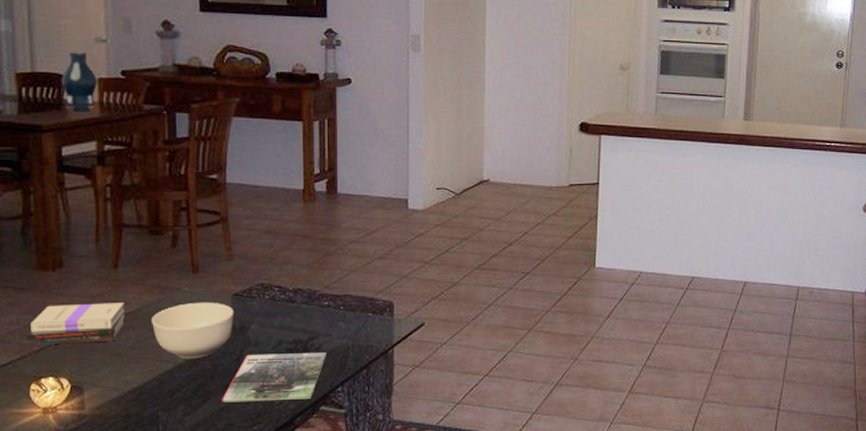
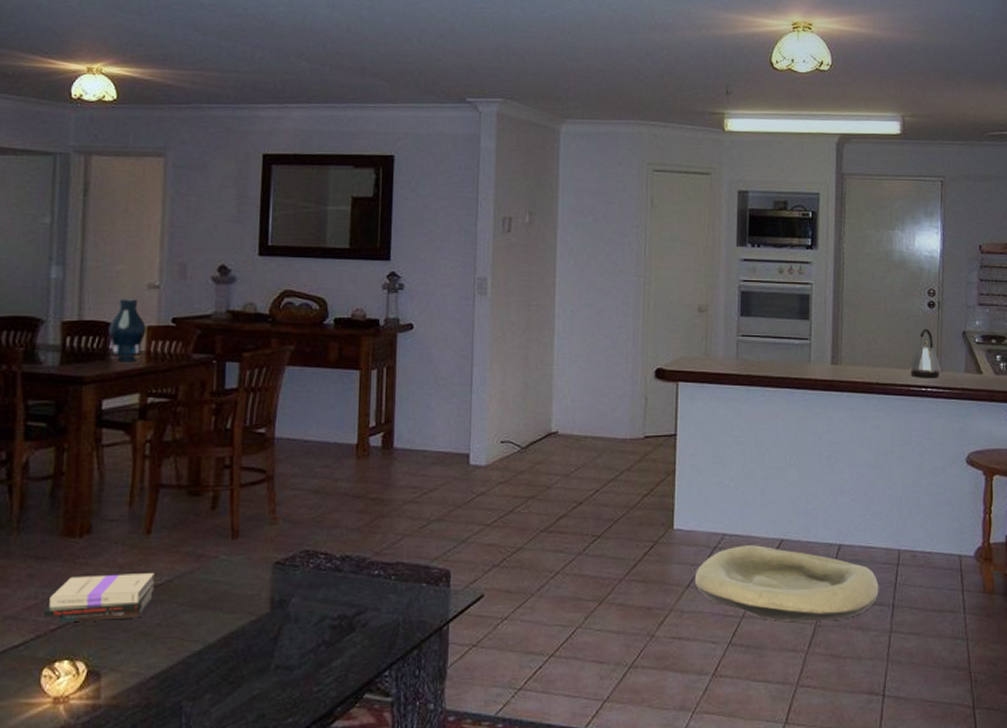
bowl: present [152,302,234,360] -> none [183,571,275,639]
magazine: present [222,353,326,403] -> none [254,630,374,690]
dog bed: none [613,282,779,348] -> present [694,545,879,622]
kettle: none [815,88,845,135] -> present [909,329,941,379]

